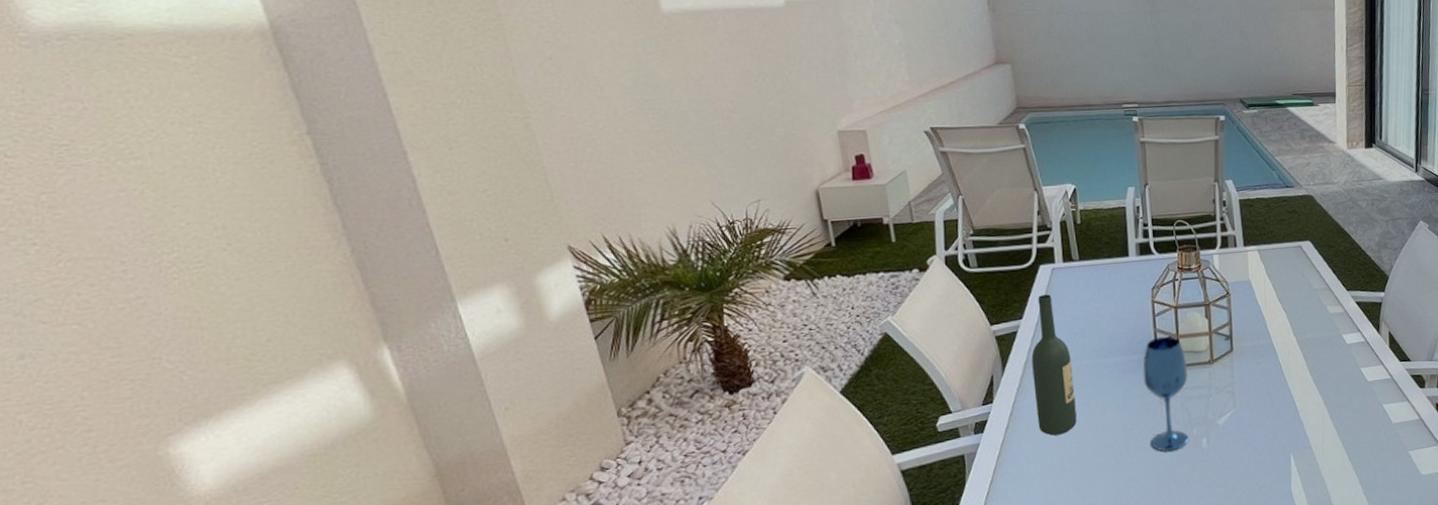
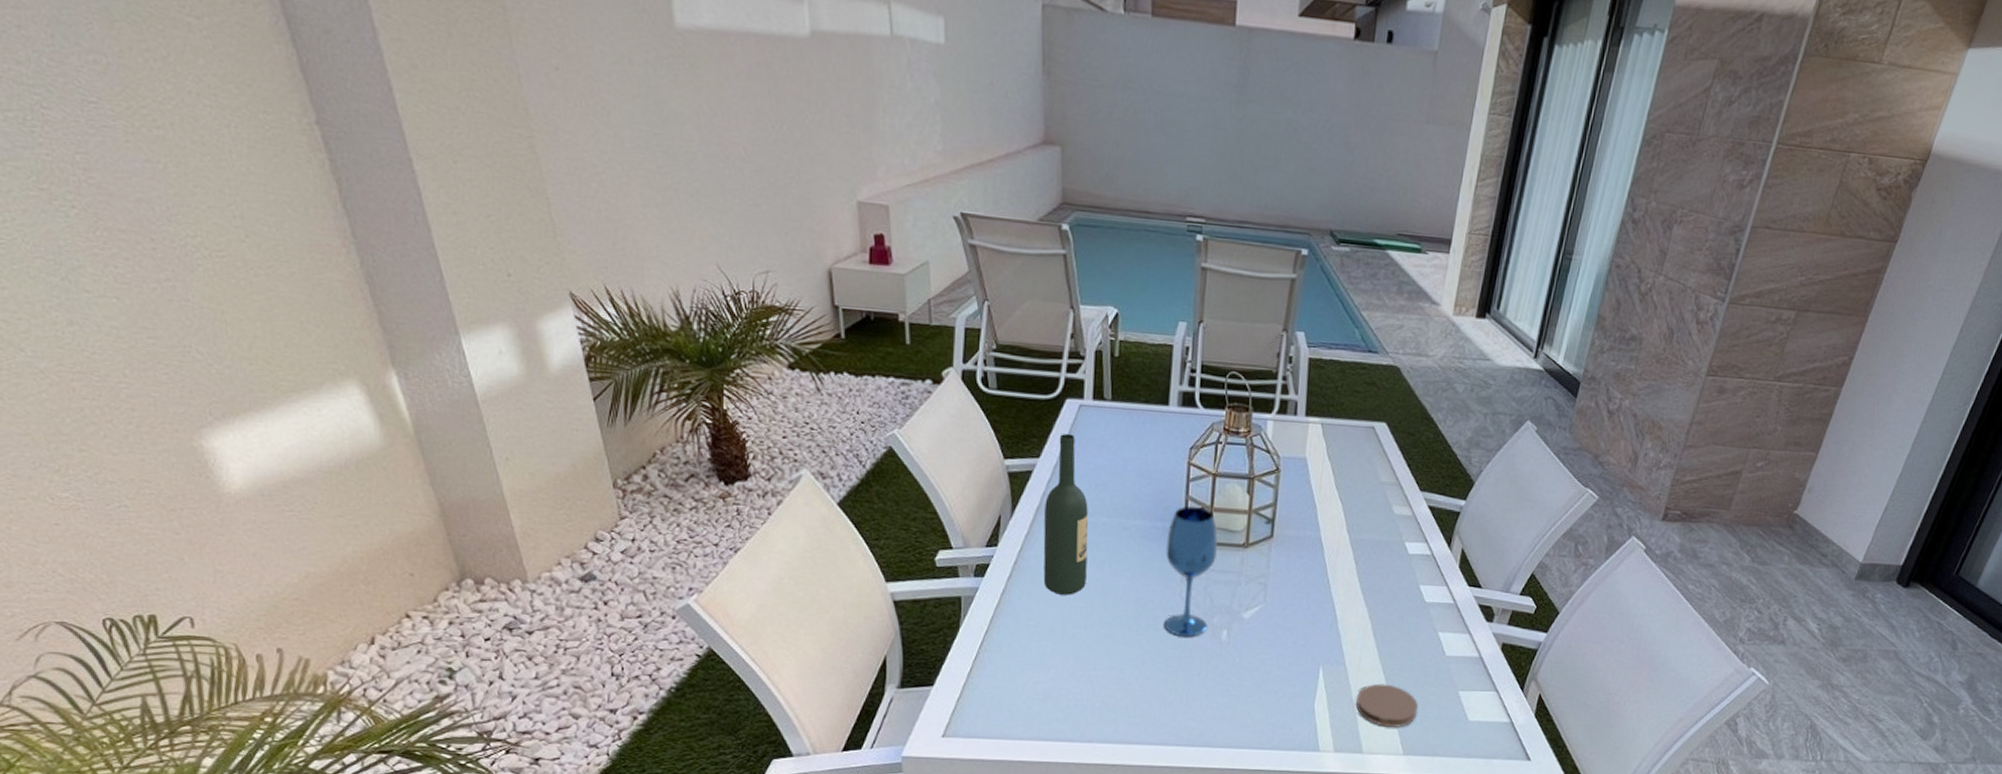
coaster: none [1325,457,1379,495] -> present [1355,683,1419,728]

